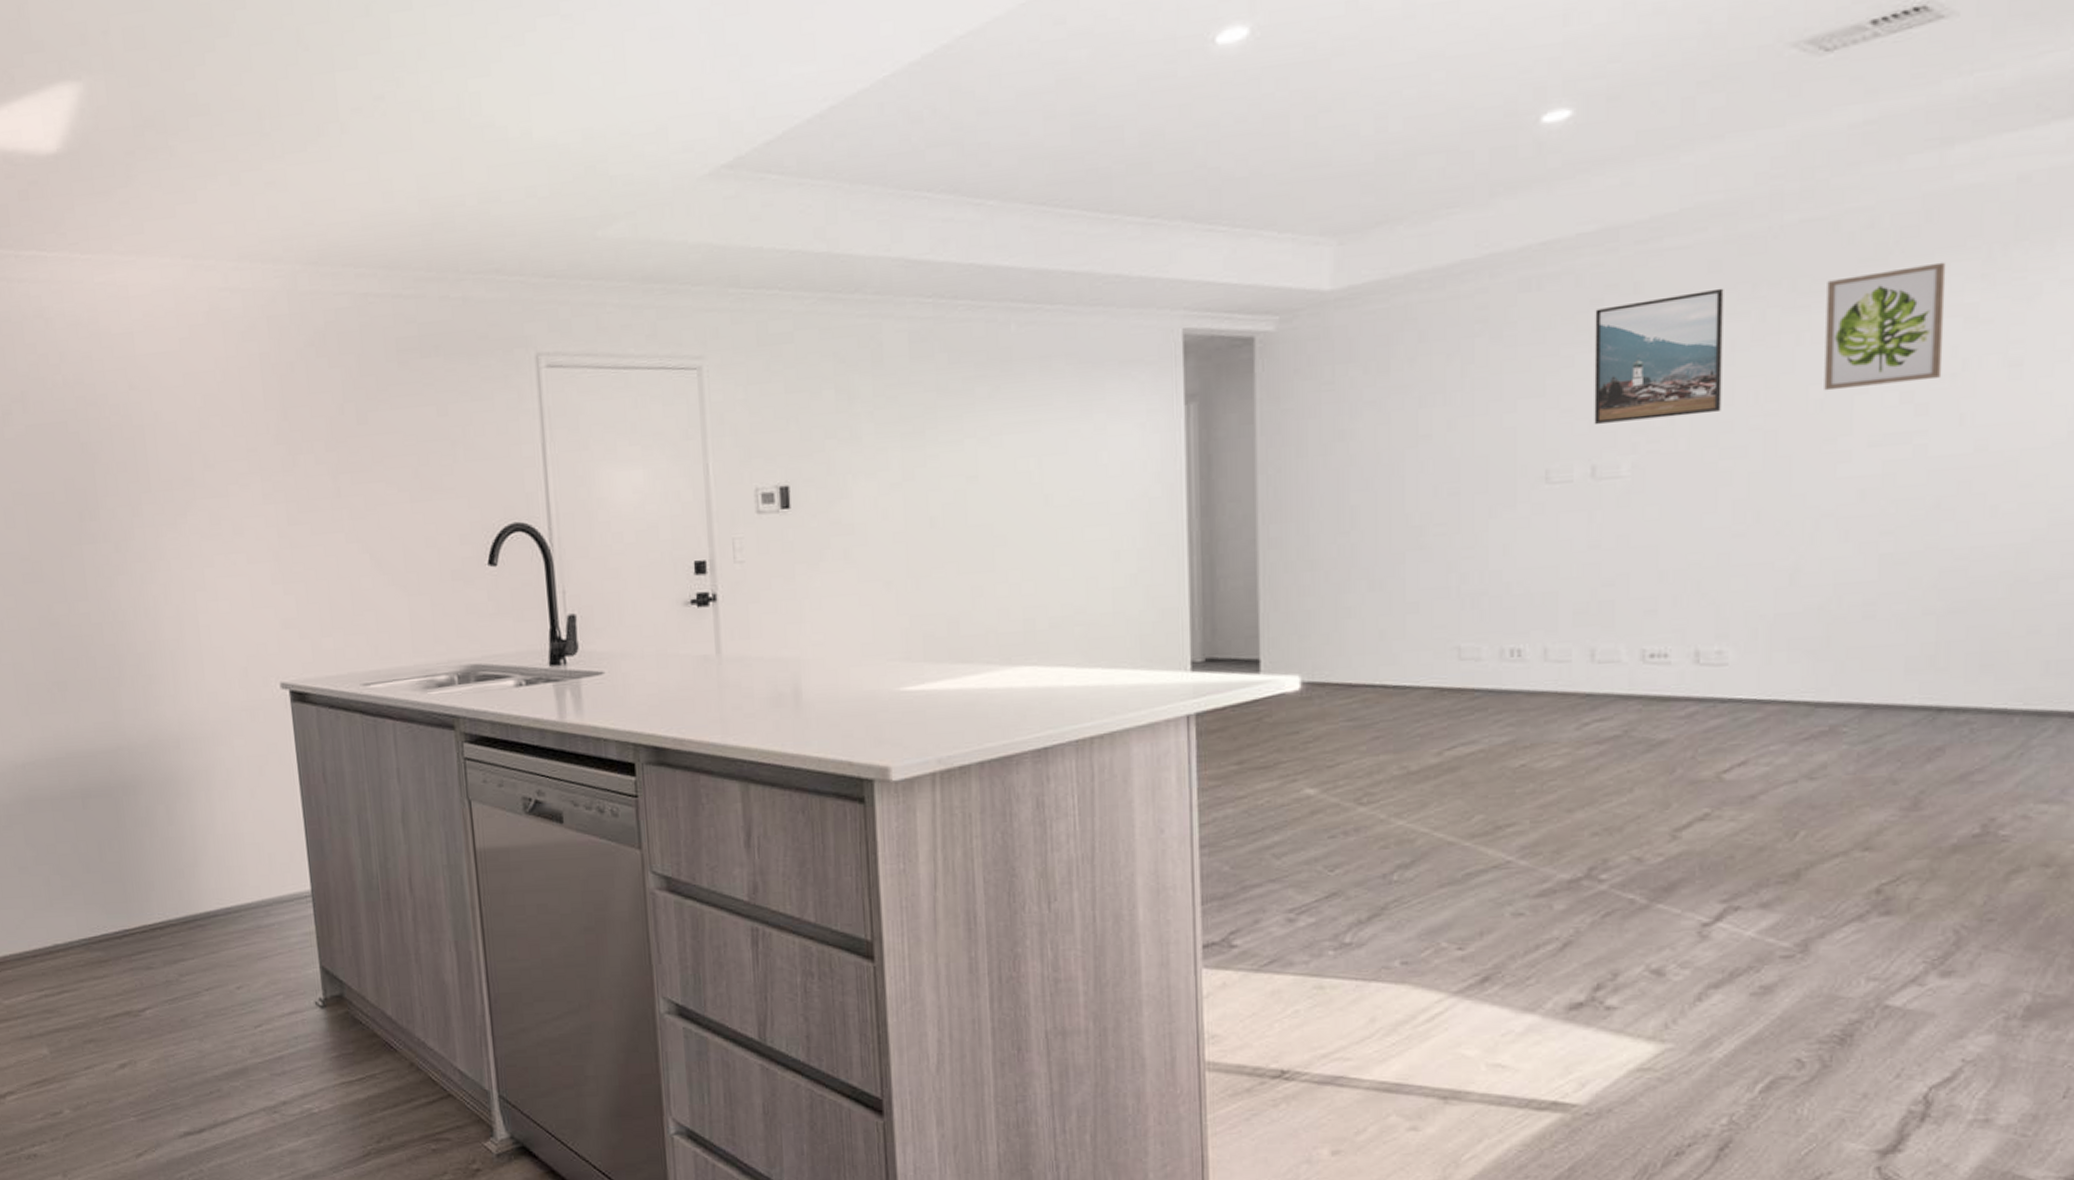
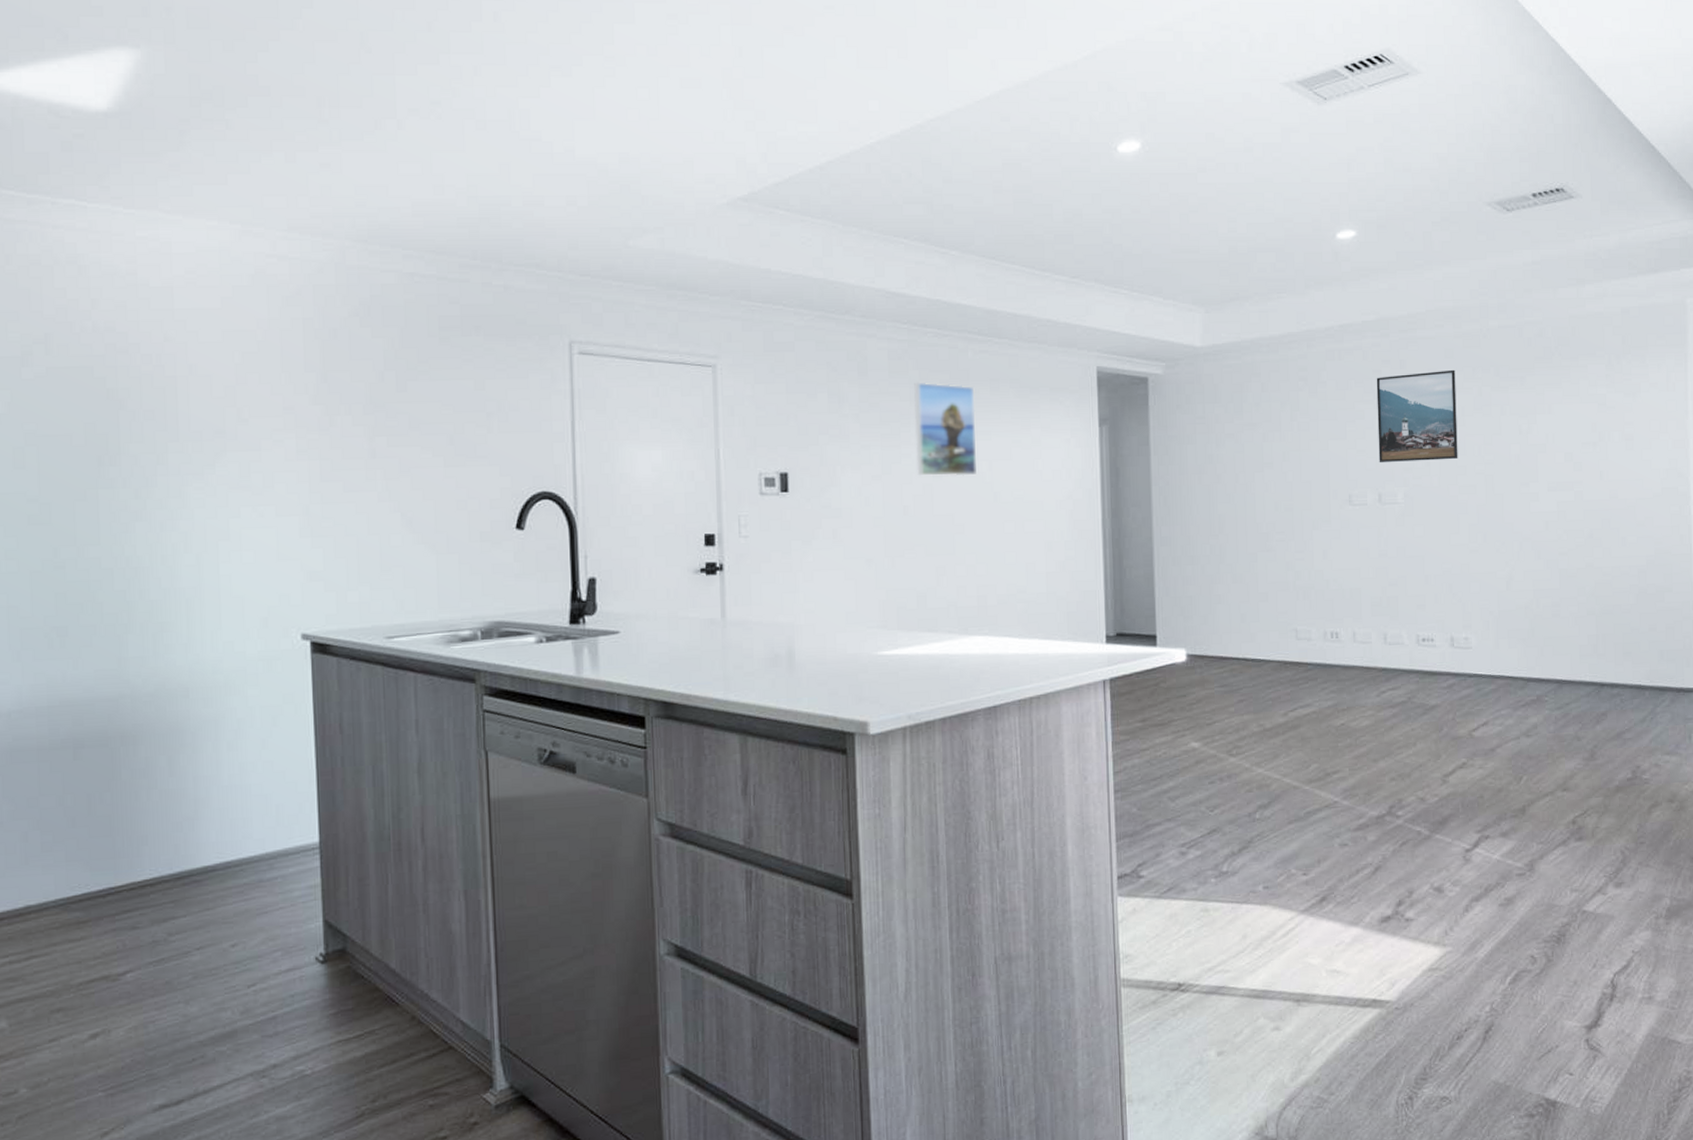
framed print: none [942,366,1022,480] -> present [914,383,976,476]
wall art: present [1824,262,1946,391] -> none [1517,364,1588,449]

